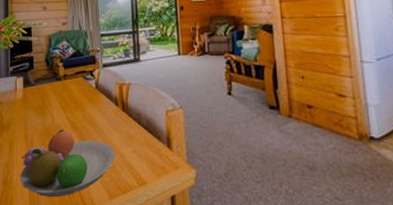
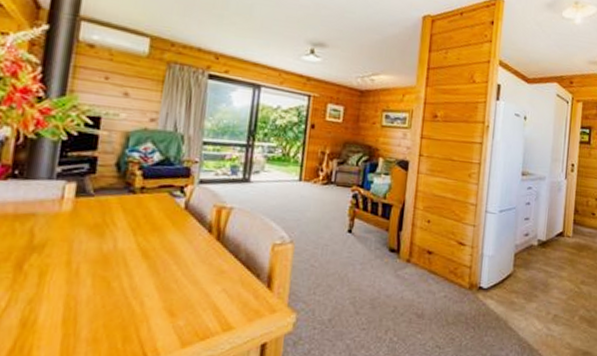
fruit bowl: present [19,129,115,198] -> none [48,257,198,345]

